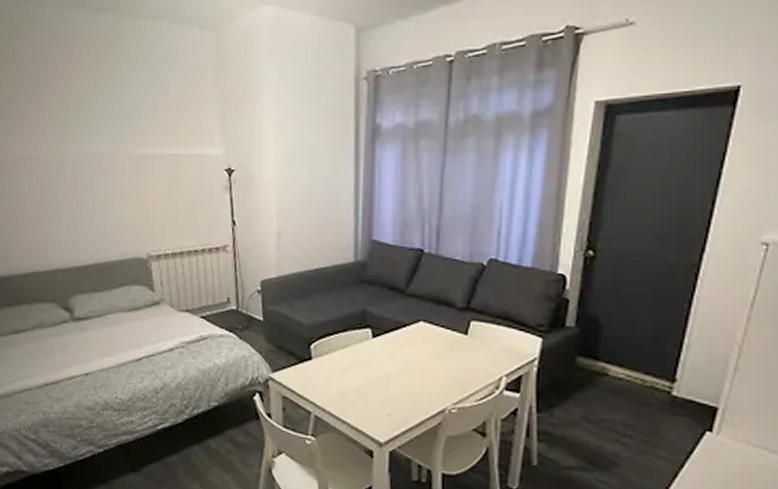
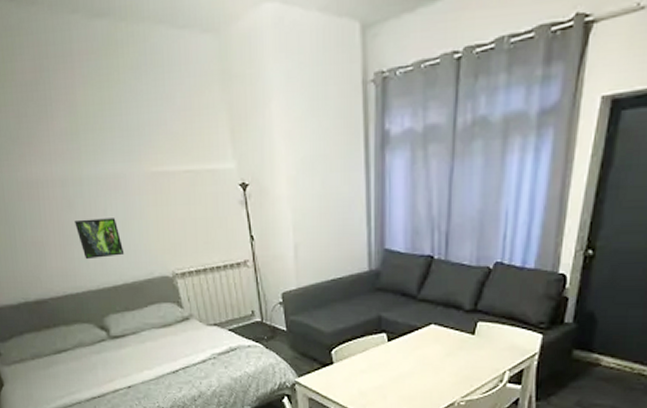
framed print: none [52,197,100,237] -> present [74,218,125,260]

